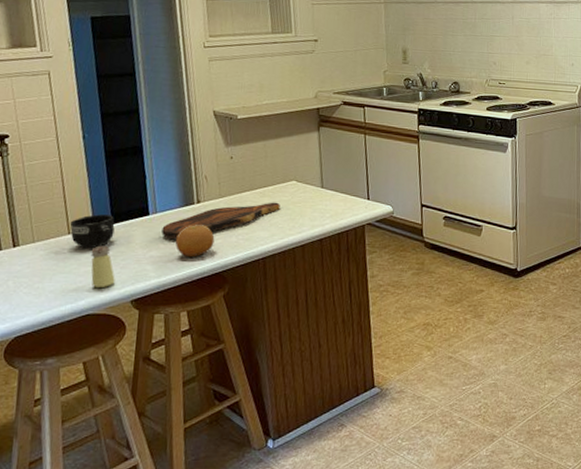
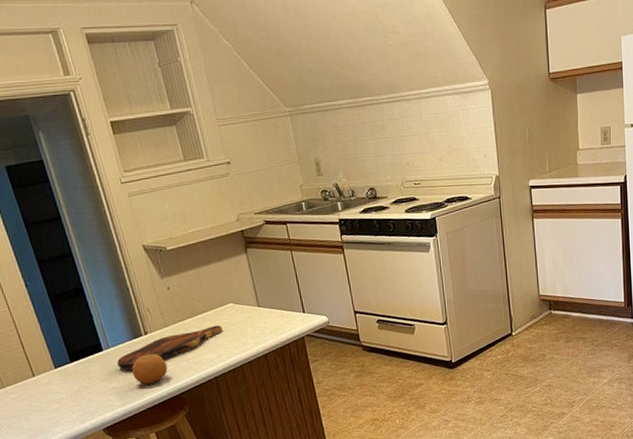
mug: present [69,214,115,249] -> none [32,355,75,388]
saltshaker: present [90,245,115,289] -> none [57,383,85,422]

